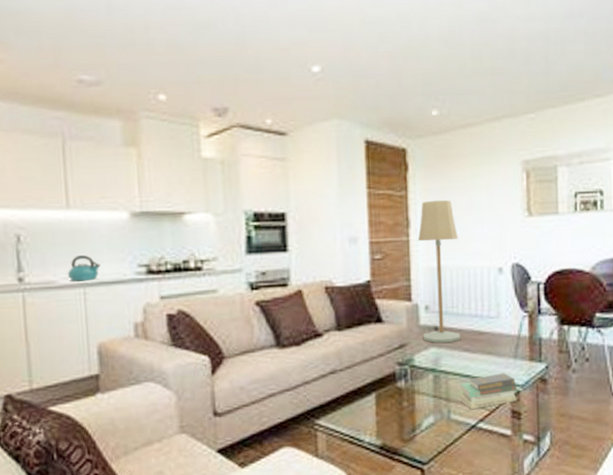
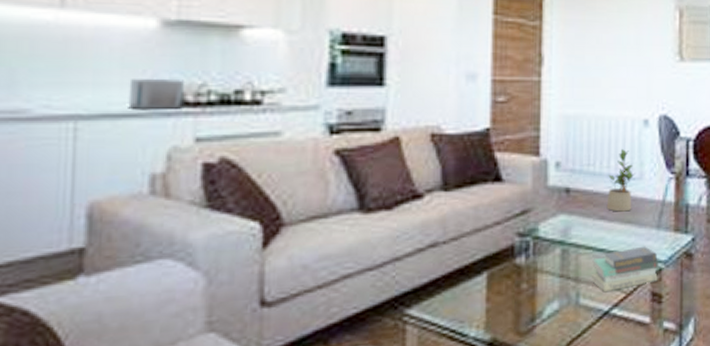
kettle: present [67,254,100,282] -> none [49,73,106,112]
toaster: none [114,254,151,278] -> present [128,78,186,110]
floor lamp: present [417,199,461,344] -> none [551,34,599,210]
potted plant: none [469,293,493,345] -> present [606,149,635,212]

